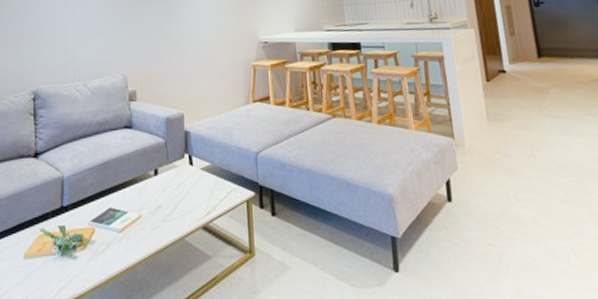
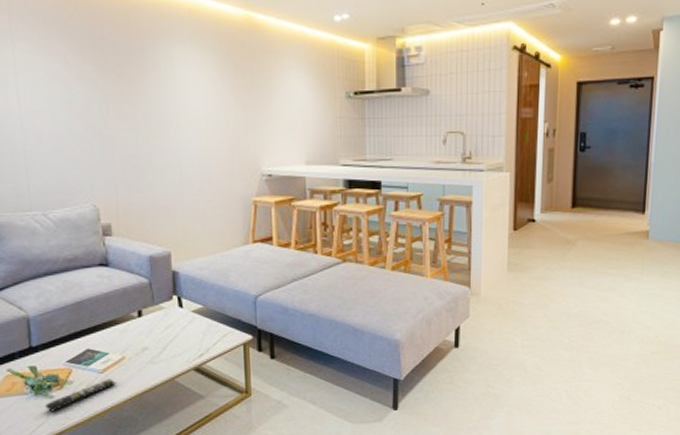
remote control: none [68,238,132,274] -> present [44,379,116,412]

